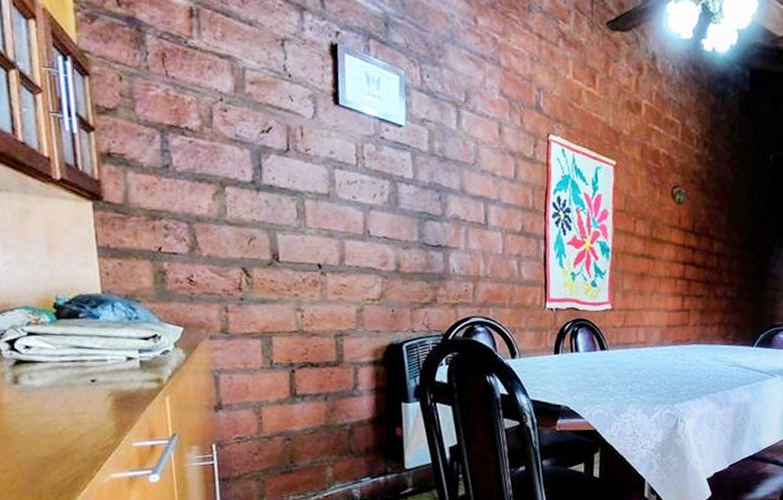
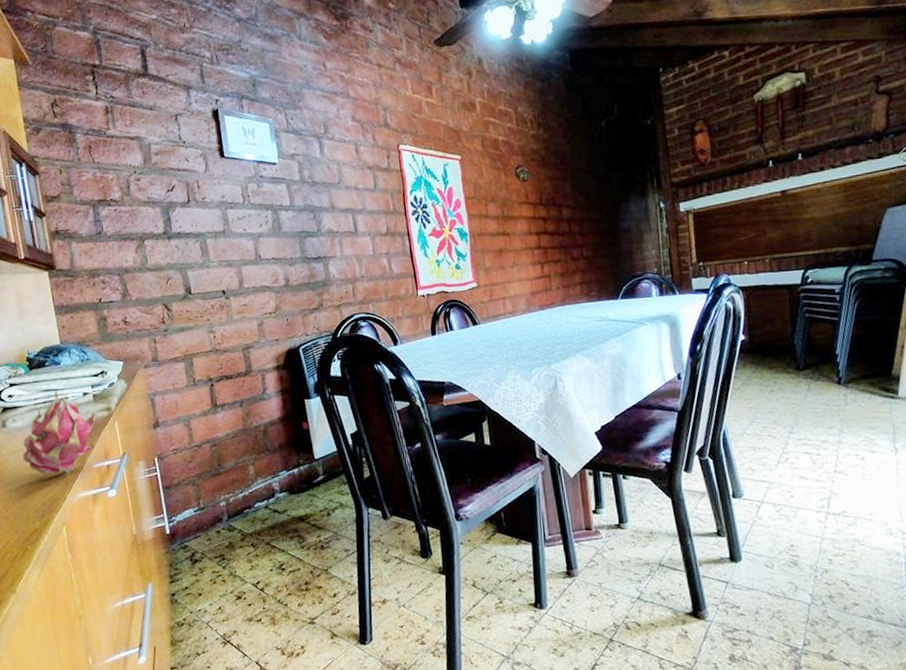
fruit: none [38,349,142,449] -> present [22,390,97,475]

